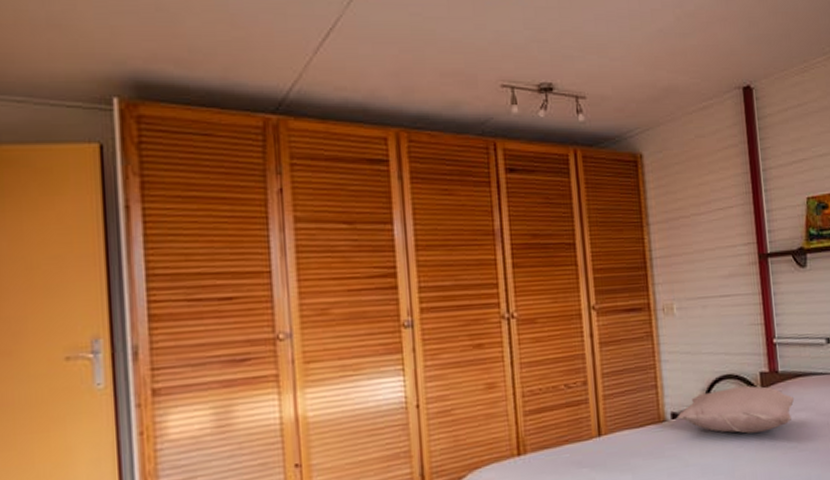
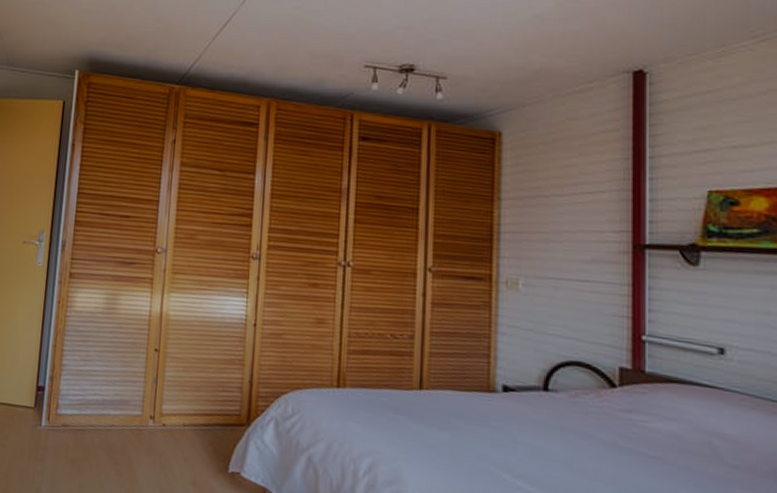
pillow: present [676,385,795,434] -> none [509,374,664,432]

